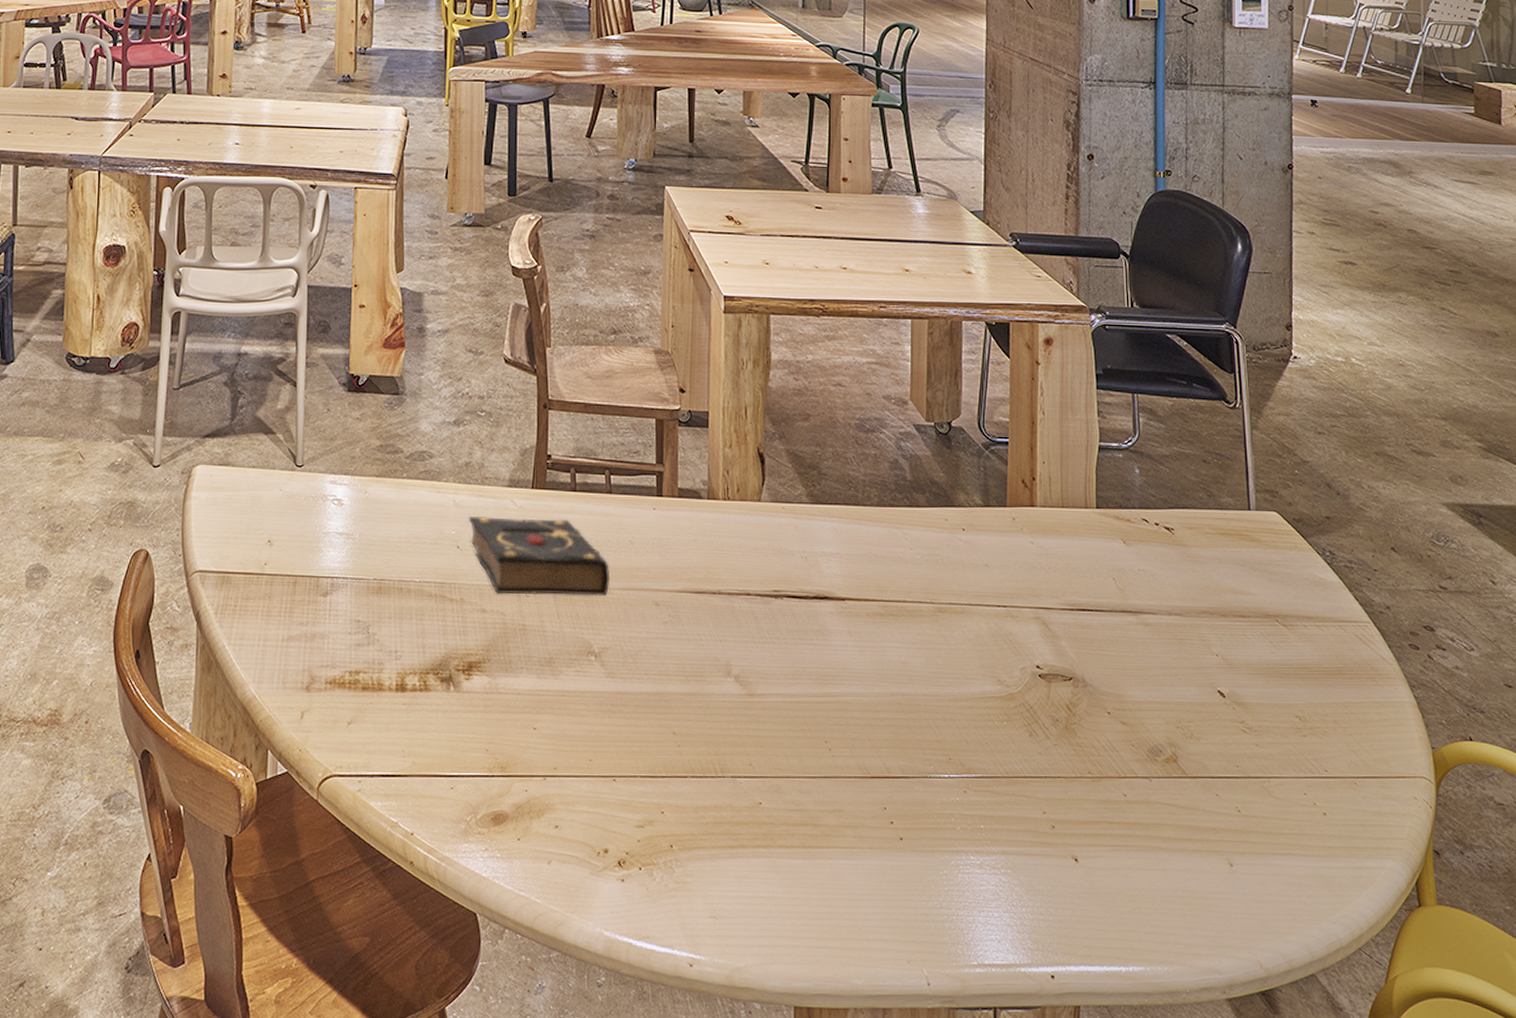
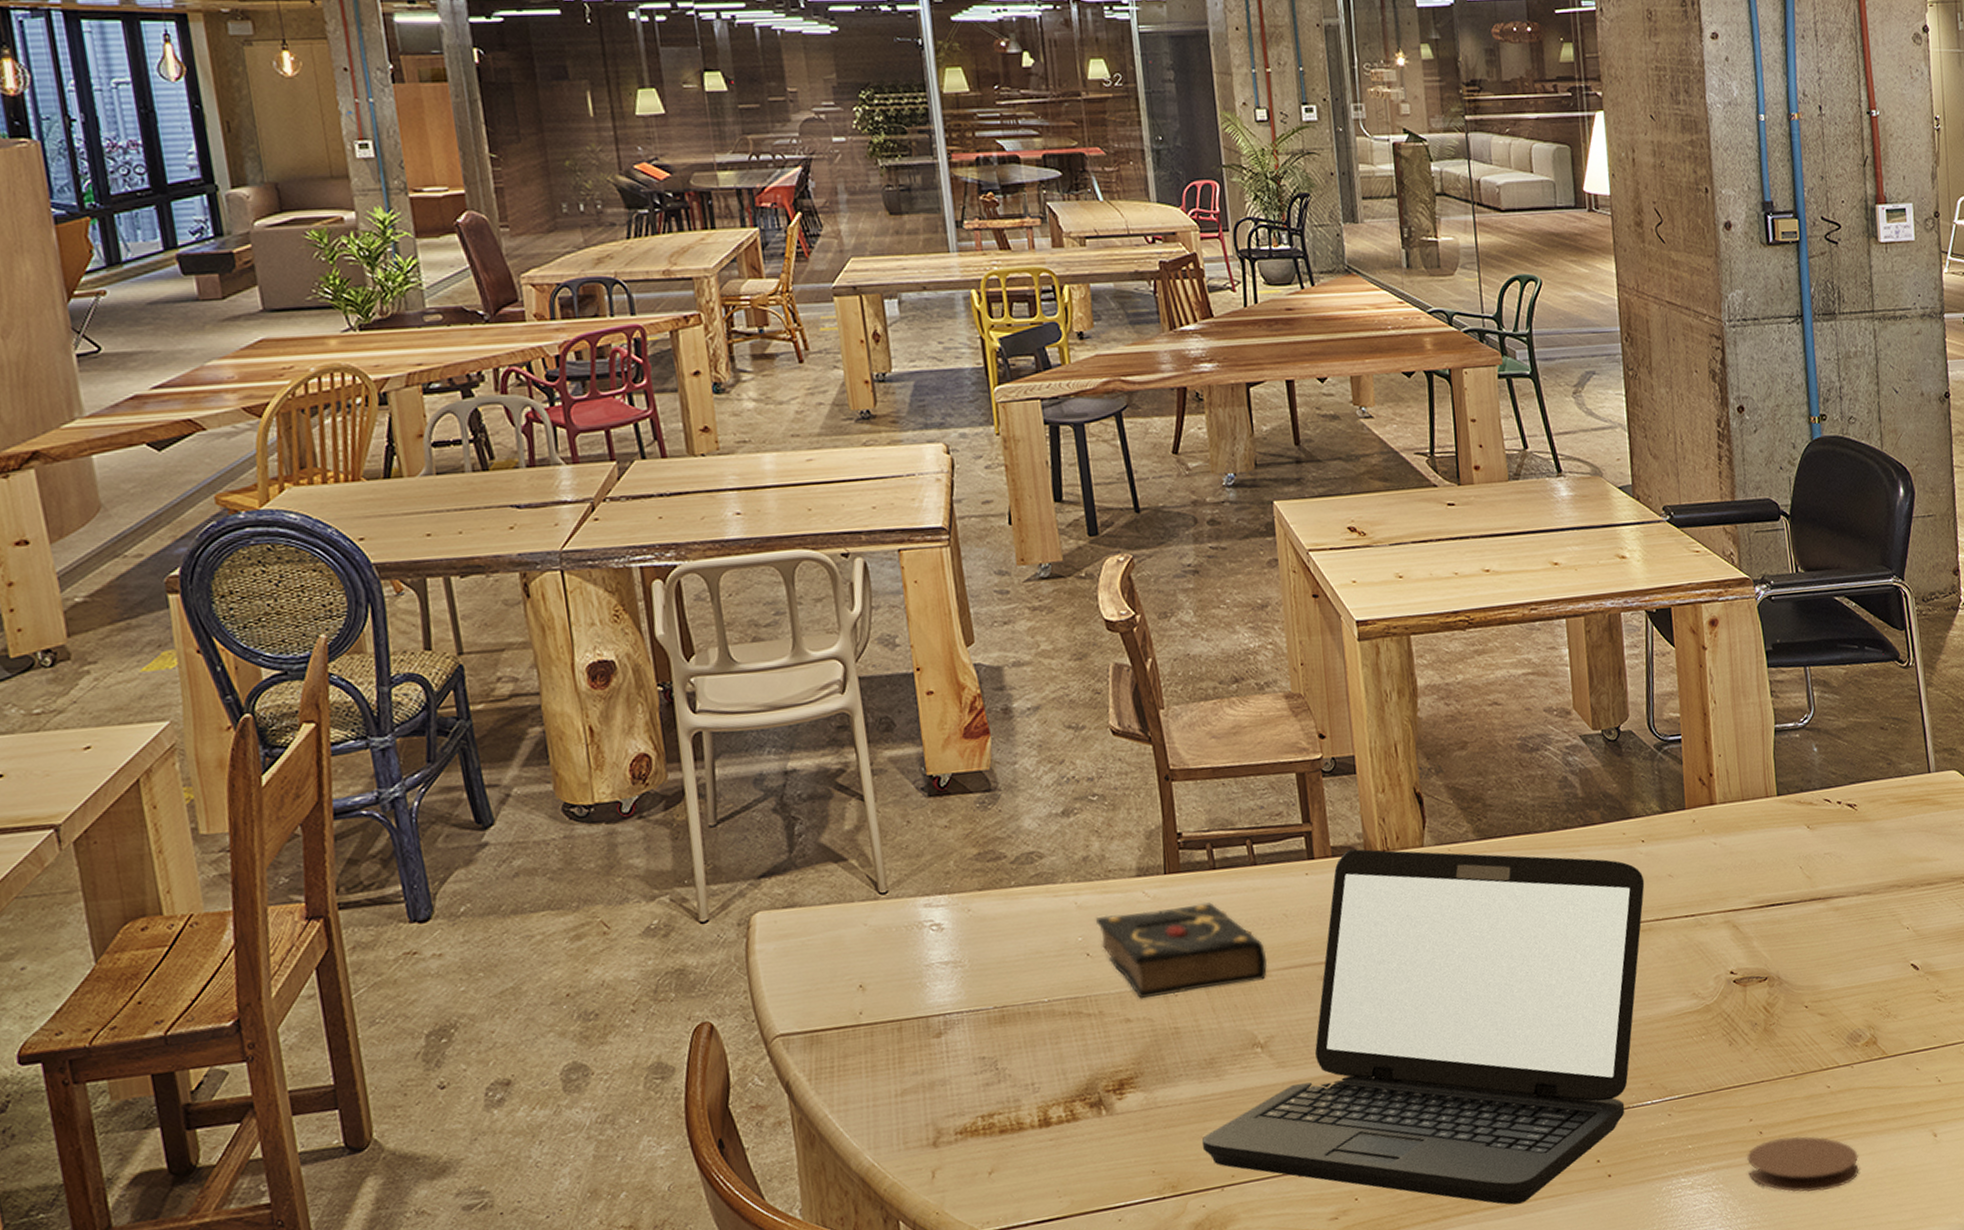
laptop: none [533,493,961,848] -> present [1202,848,1645,1205]
coaster: none [1038,835,1150,898] -> present [1747,1136,1859,1193]

